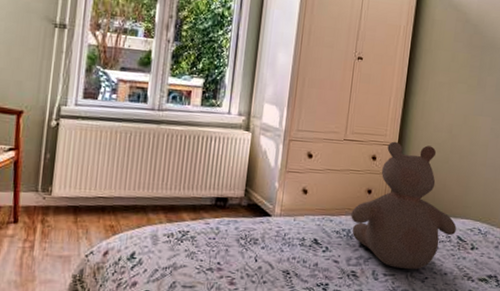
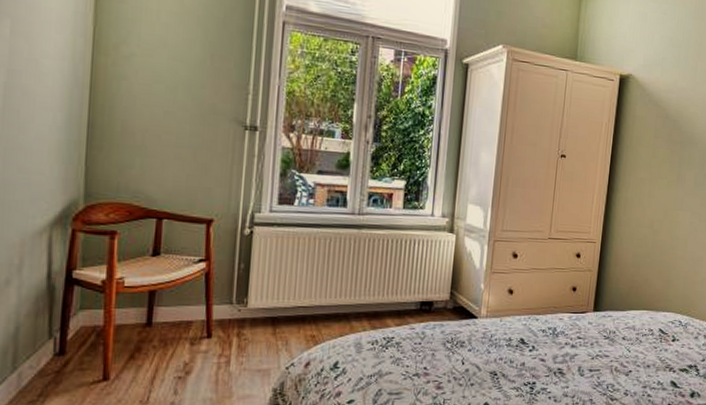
bear: present [351,141,456,270] -> none [556,238,658,364]

